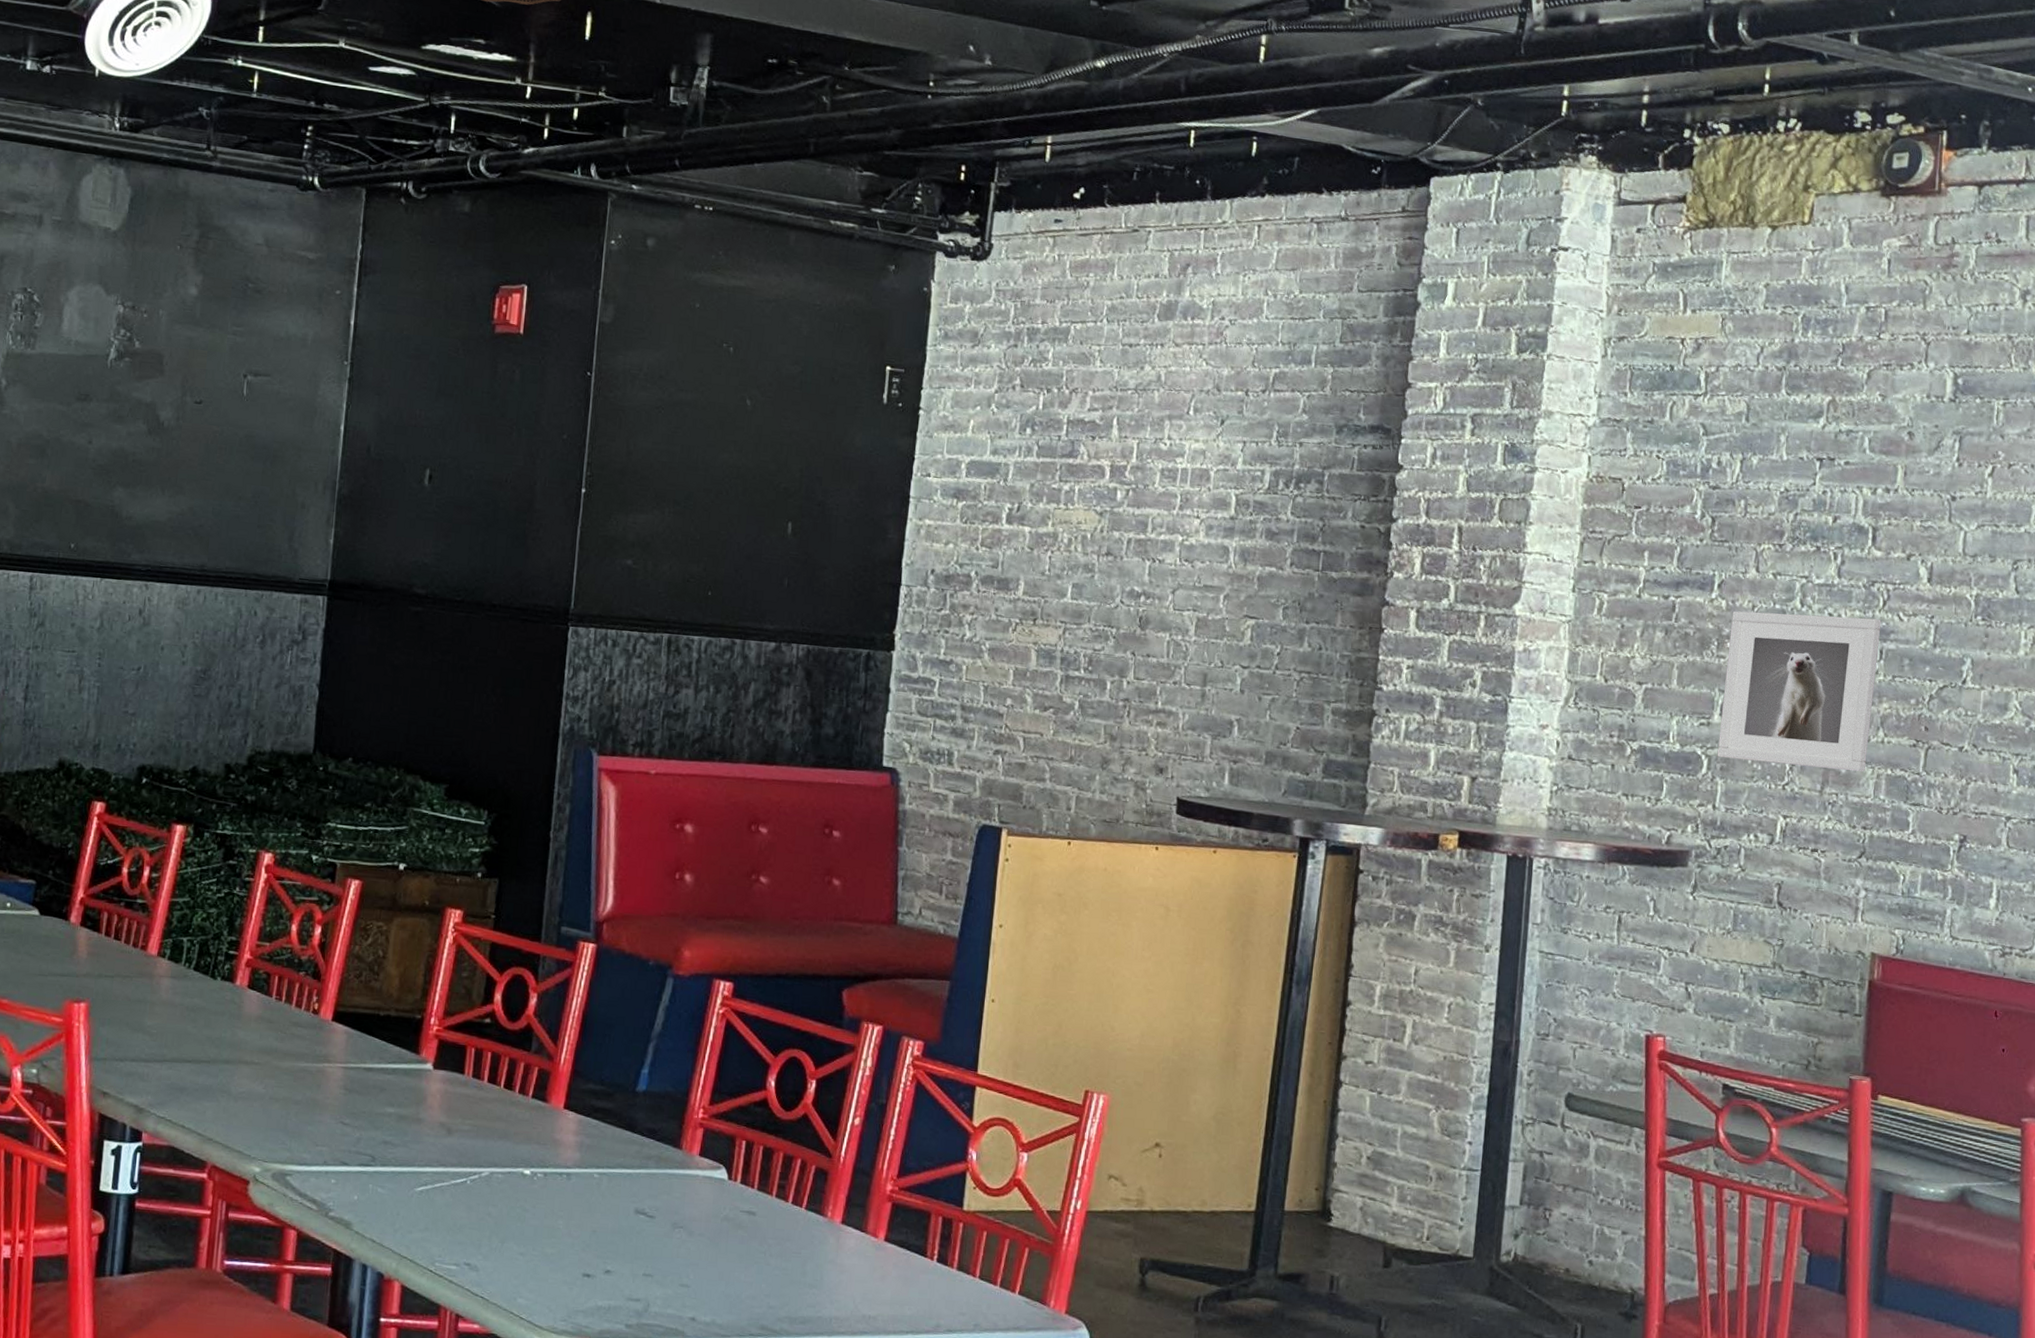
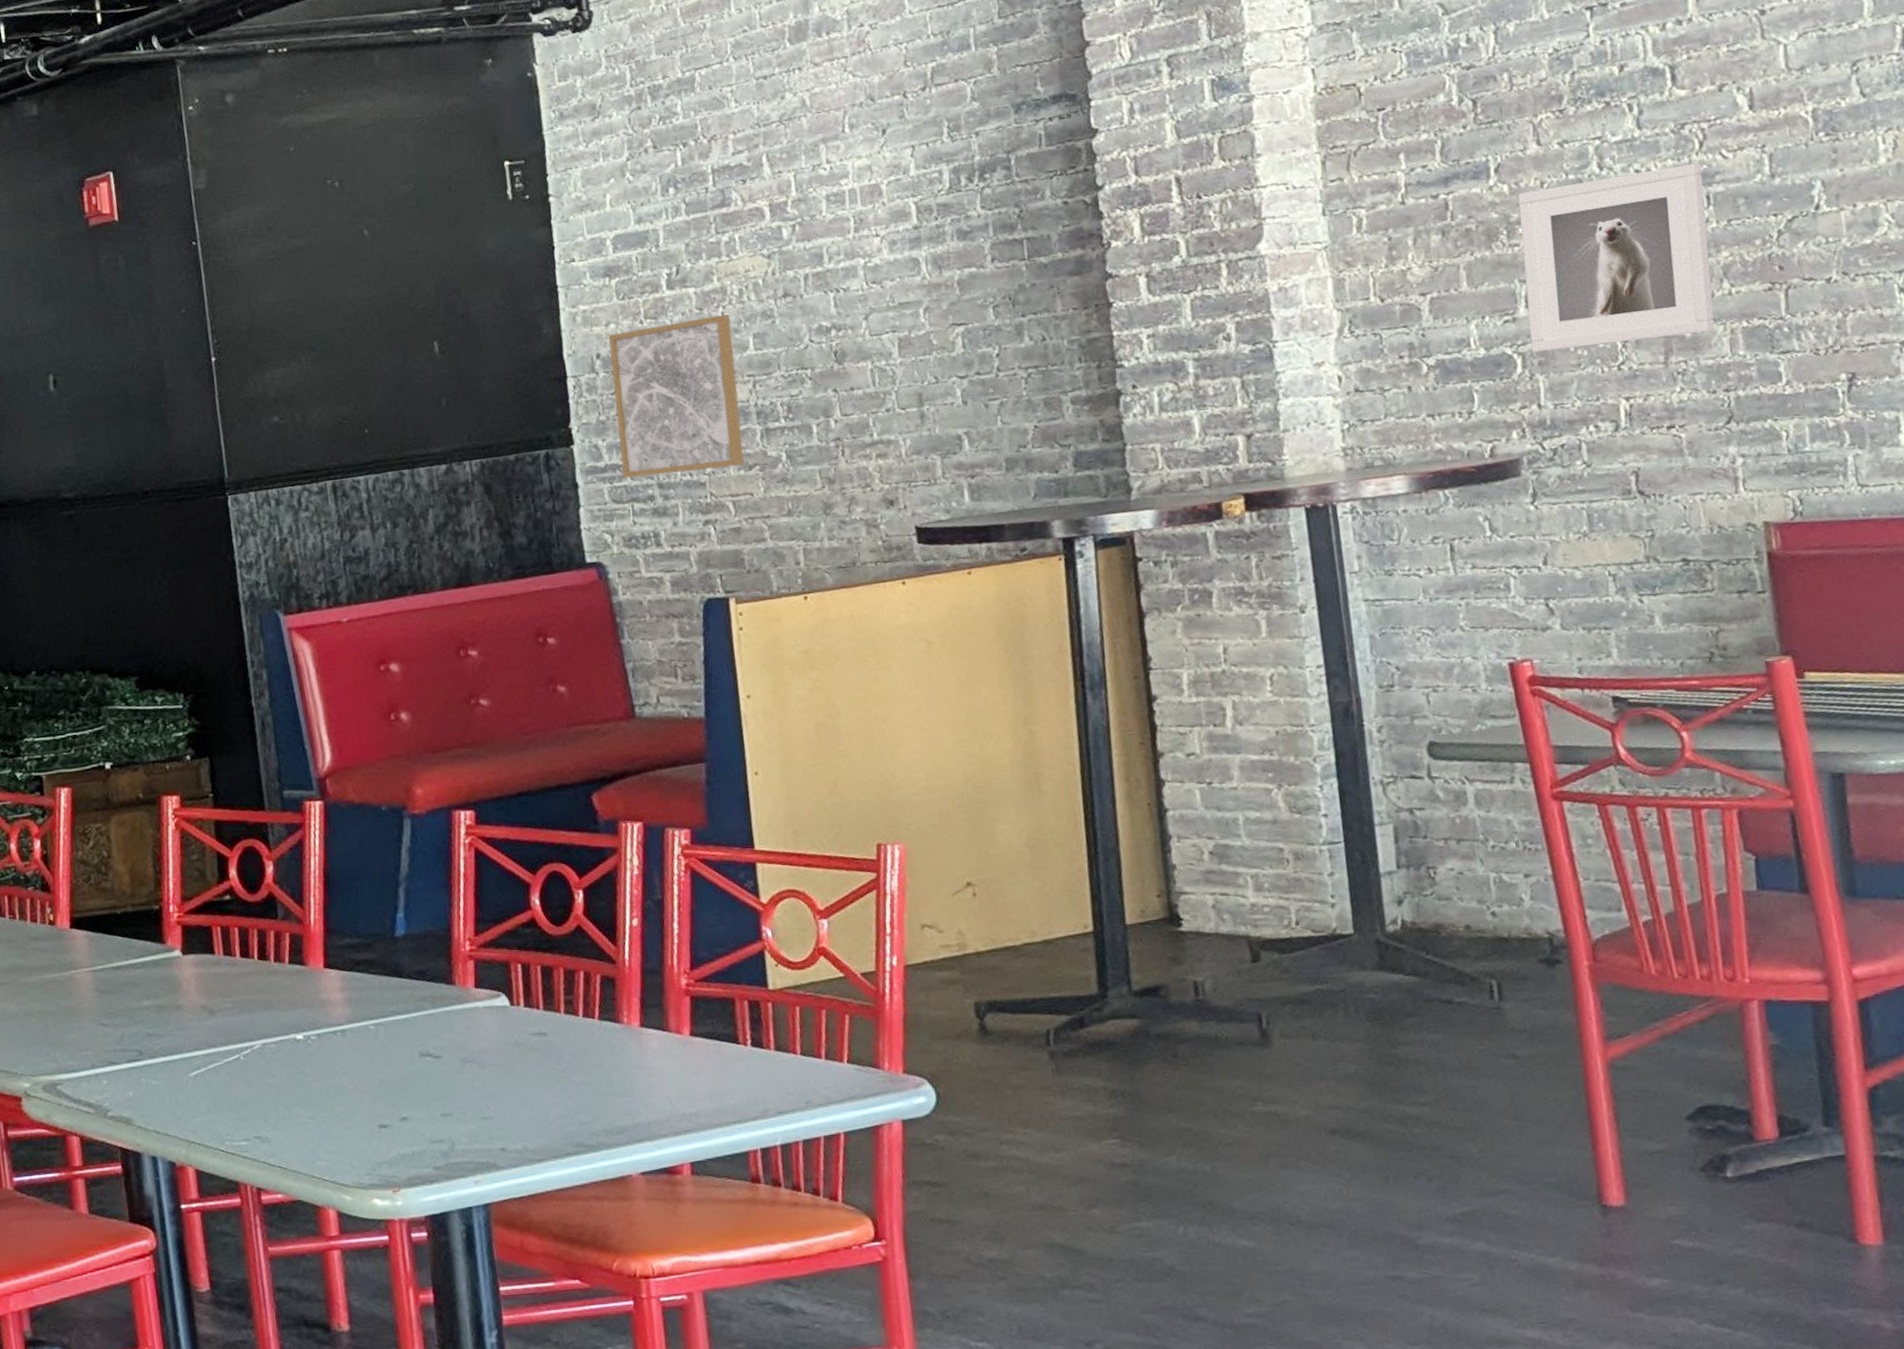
wall art: none [932,553,1055,705] -> present [608,314,744,479]

